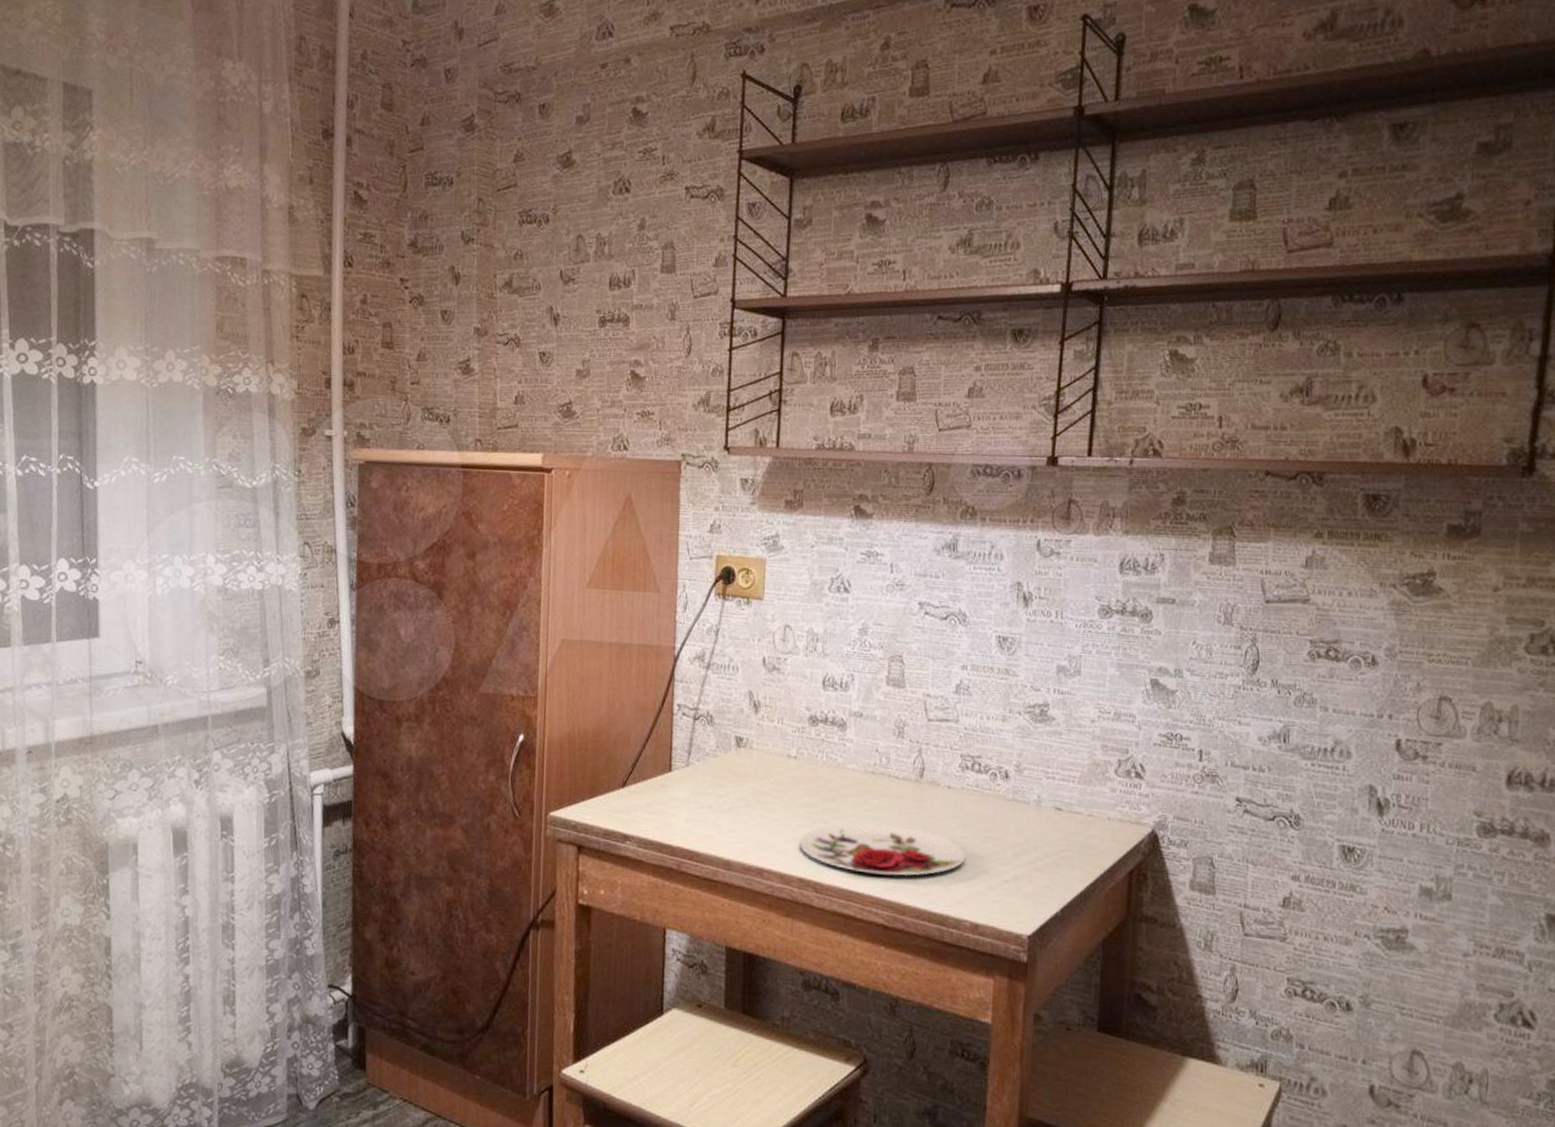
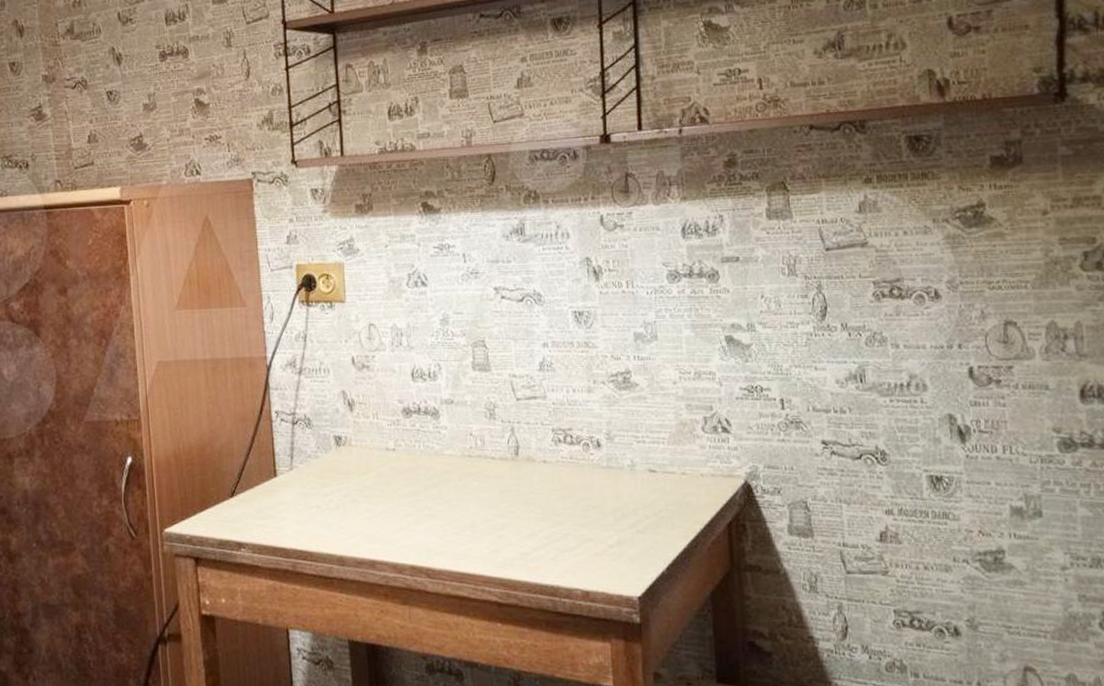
plate: present [799,823,966,876] -> none [407,505,569,554]

